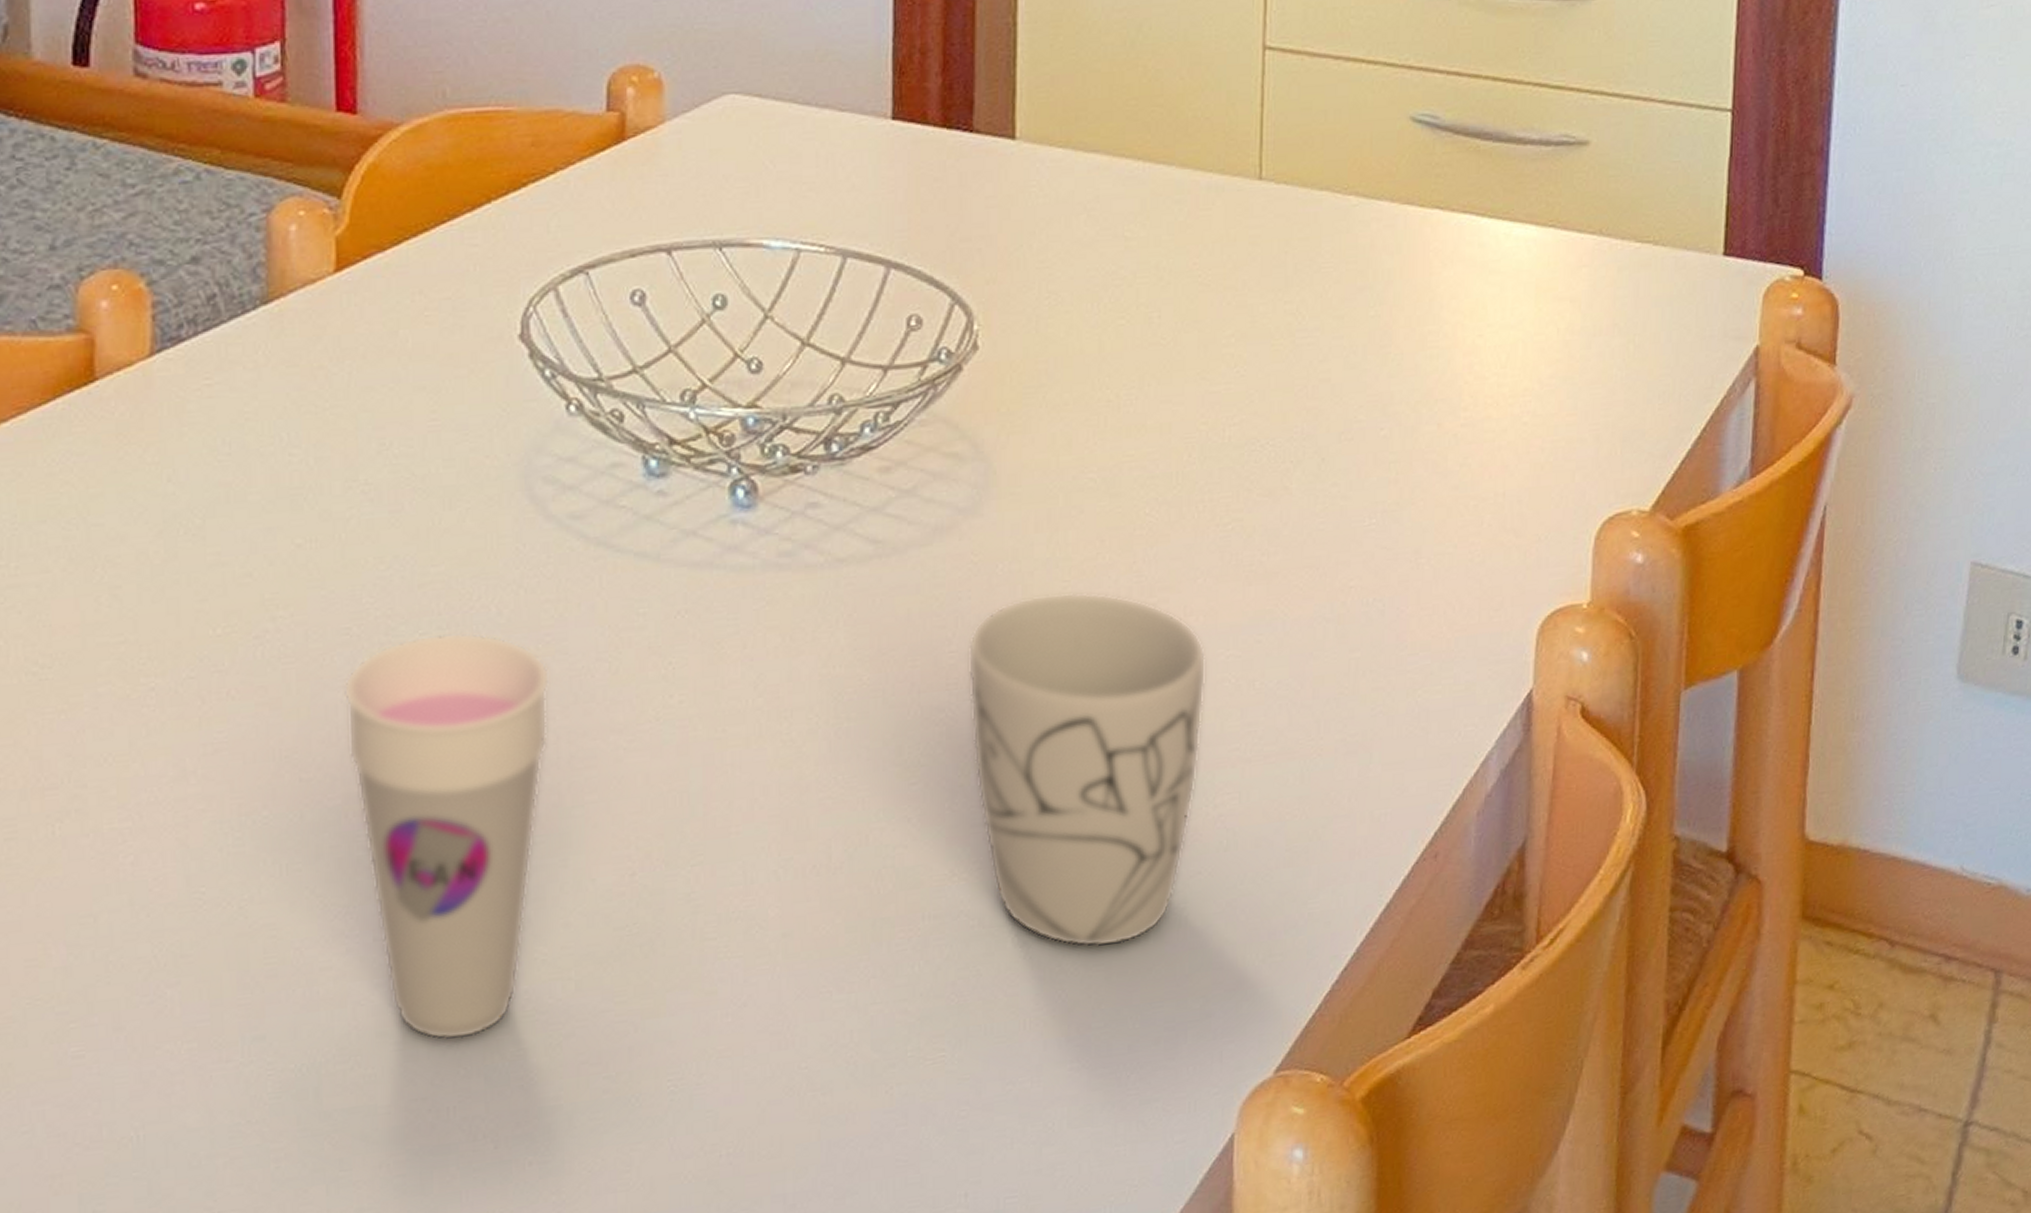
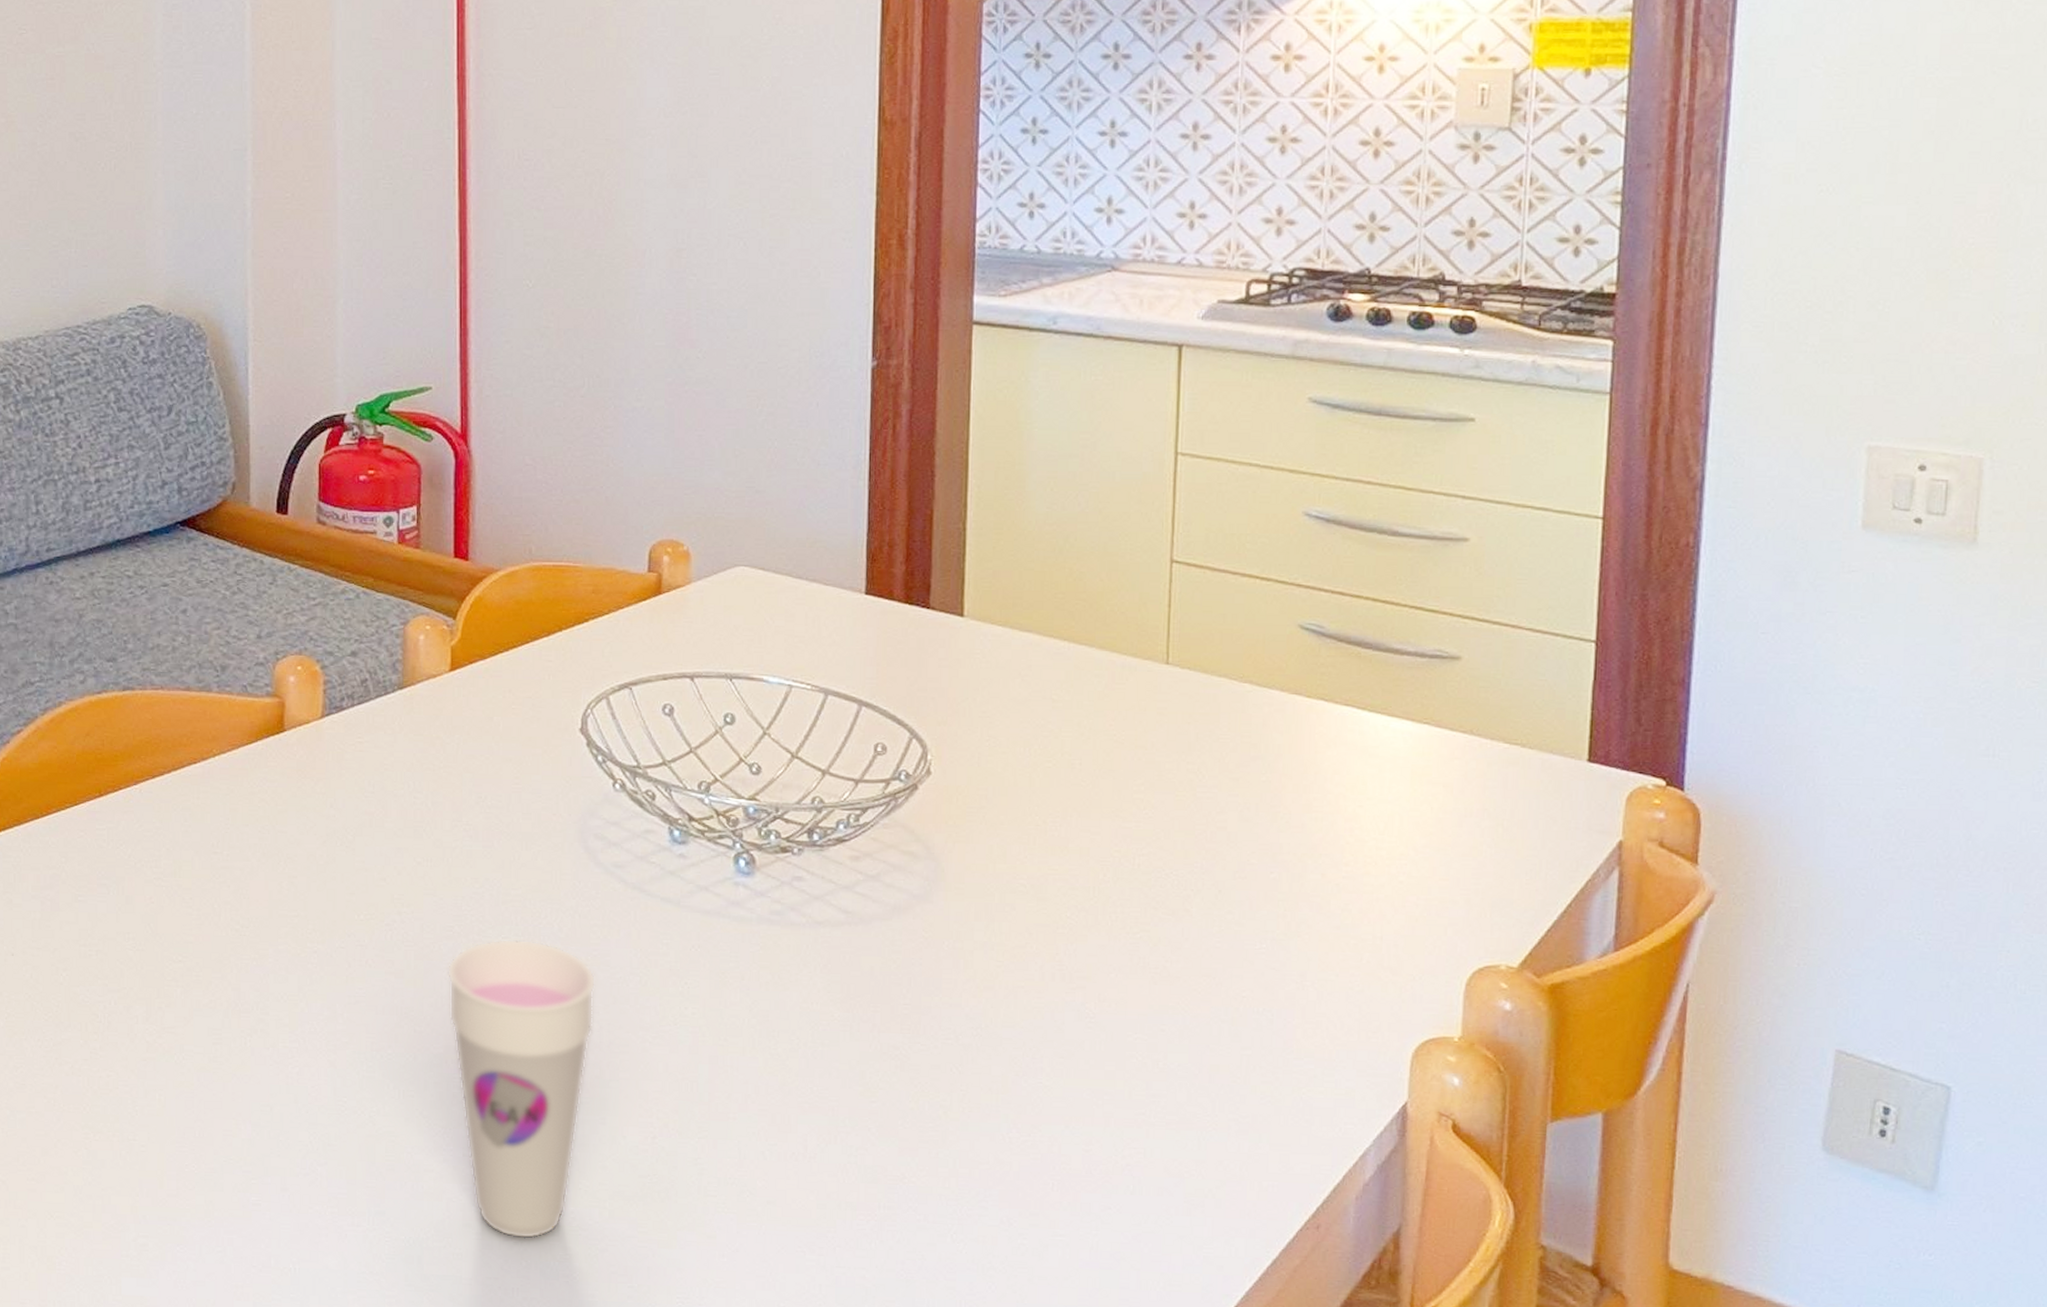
mug: present [968,592,1207,948] -> none [918,969,1117,1255]

